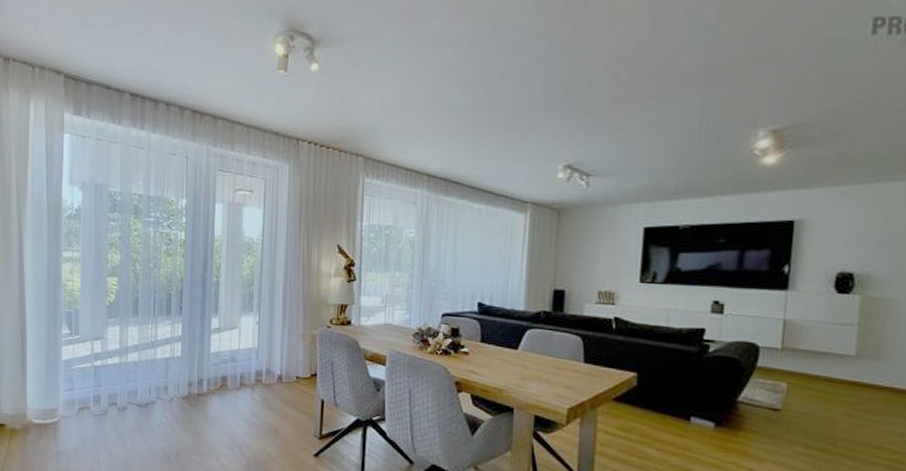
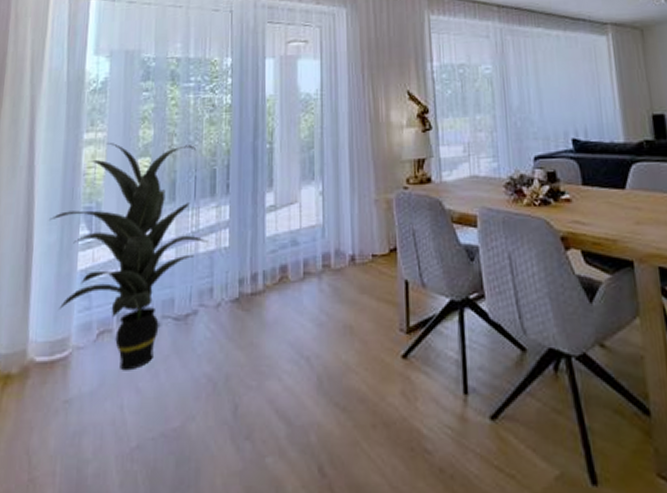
indoor plant: none [38,261,164,438] -> present [49,142,208,371]

